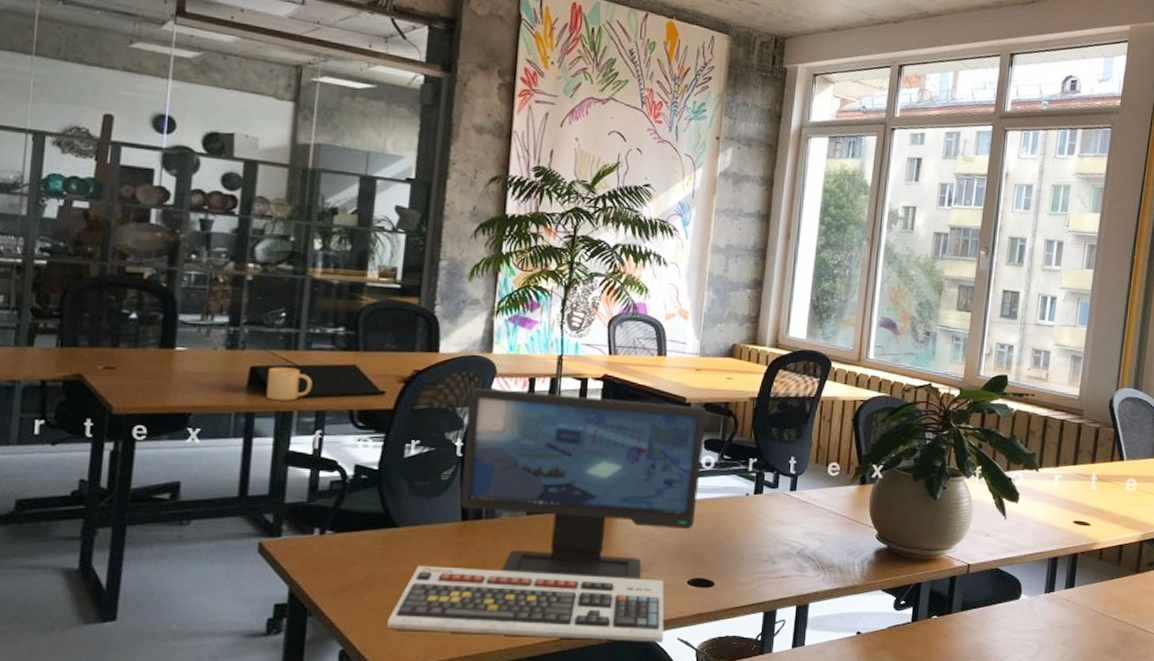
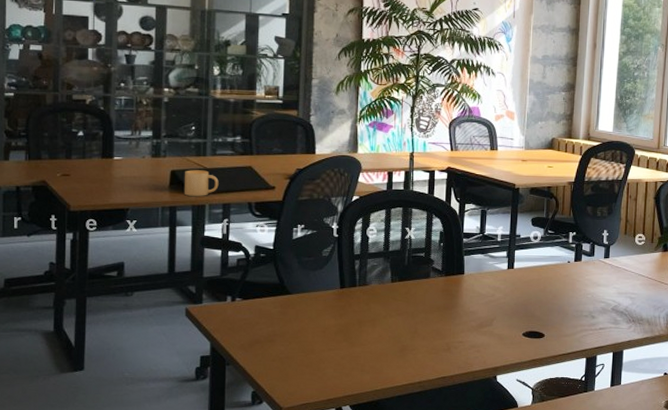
computer keyboard: present [387,565,665,643] -> none [287,324,505,384]
computer monitor: present [460,387,707,579] -> none [338,181,533,333]

